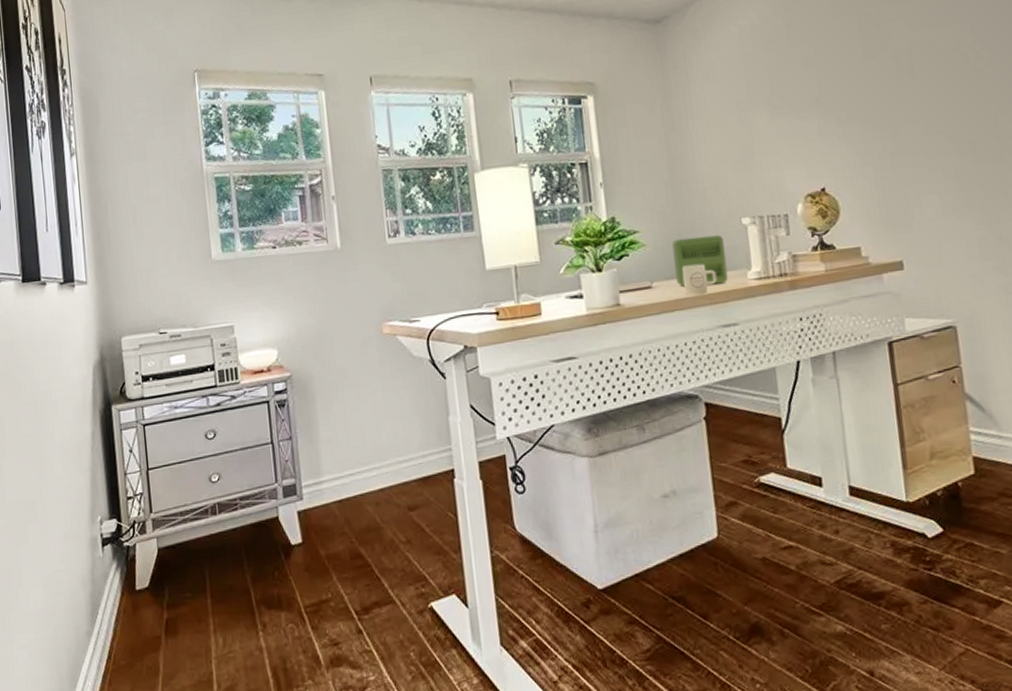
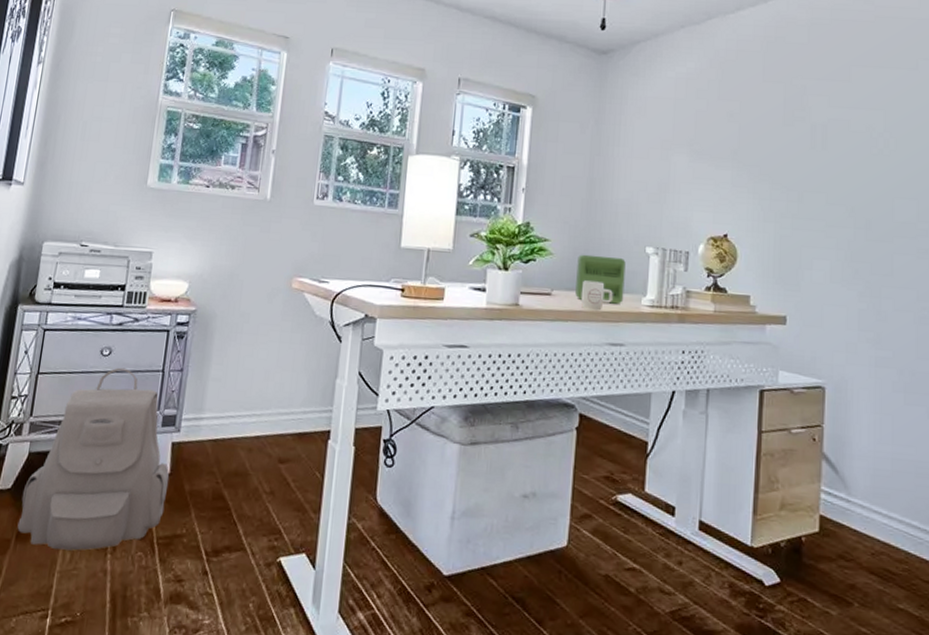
backpack: none [161,447,305,638] -> present [17,367,170,551]

